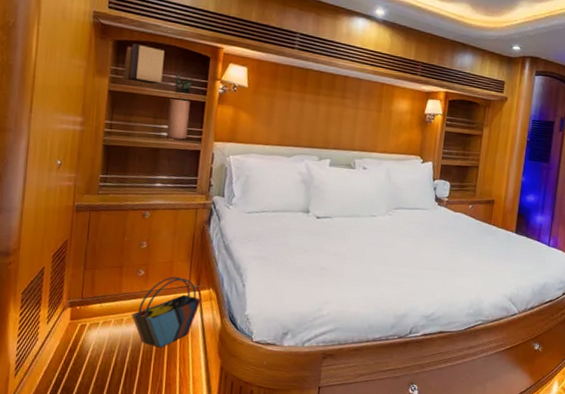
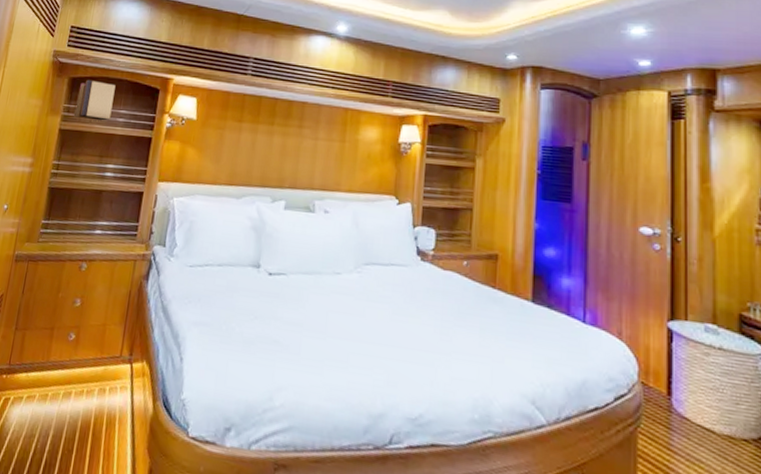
tote bag: present [132,276,201,348] -> none [57,343,133,436]
vase: present [166,72,193,140] -> none [110,107,142,181]

